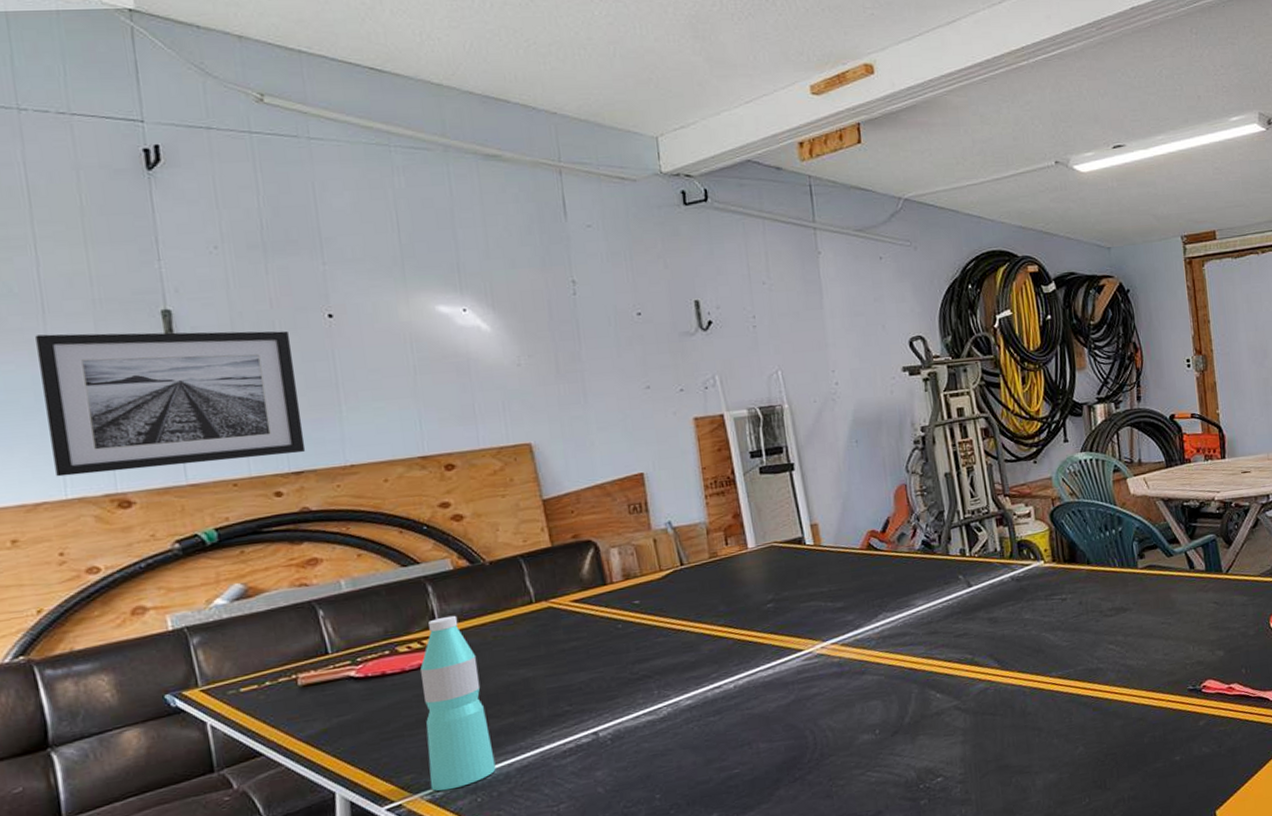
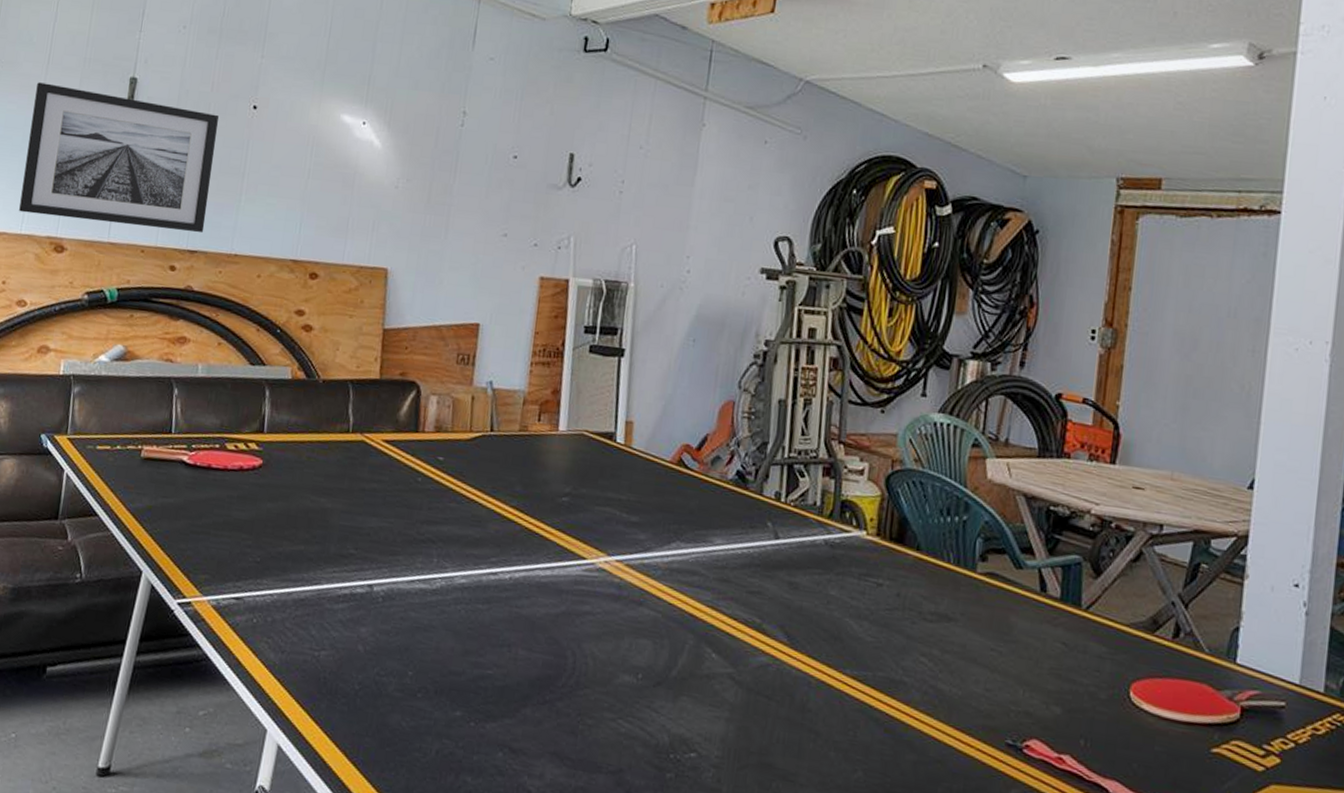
water bottle: present [420,615,496,791] -> none [218,424,289,603]

